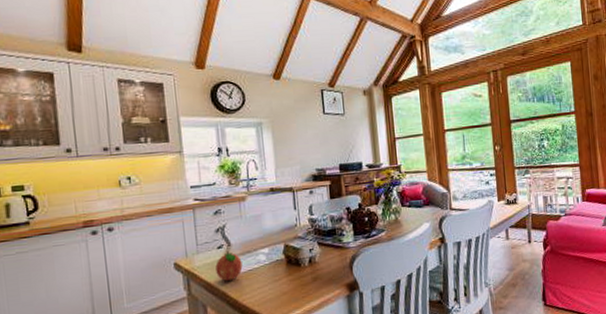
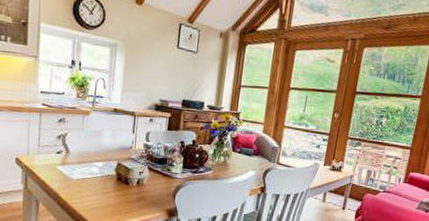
fruit: present [215,251,243,281] -> none [52,157,77,184]

